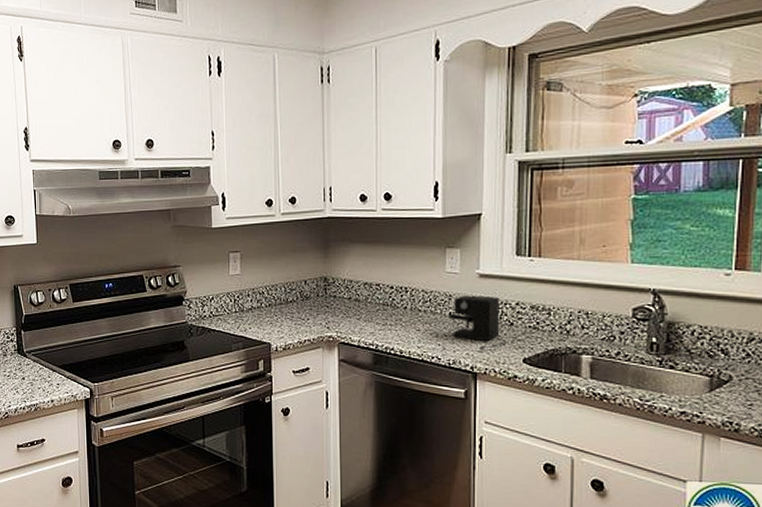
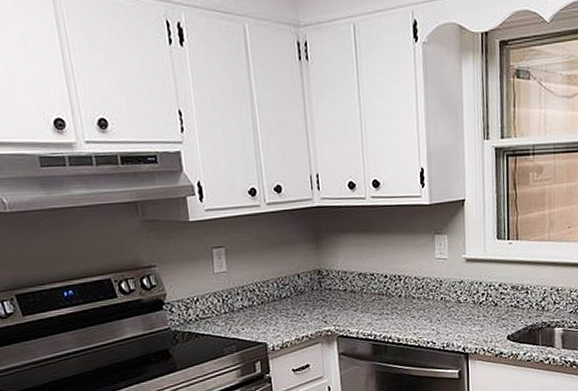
coffee maker: present [448,295,506,350] -> none [440,279,492,332]

